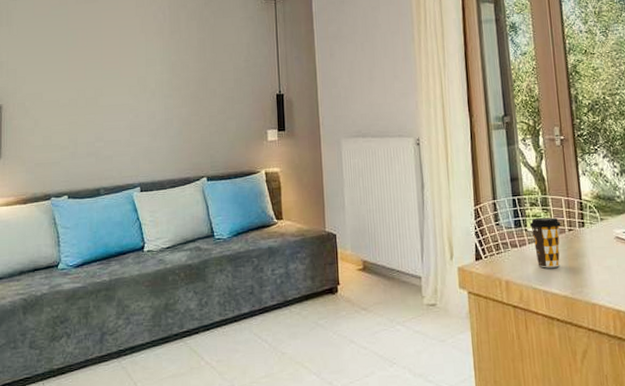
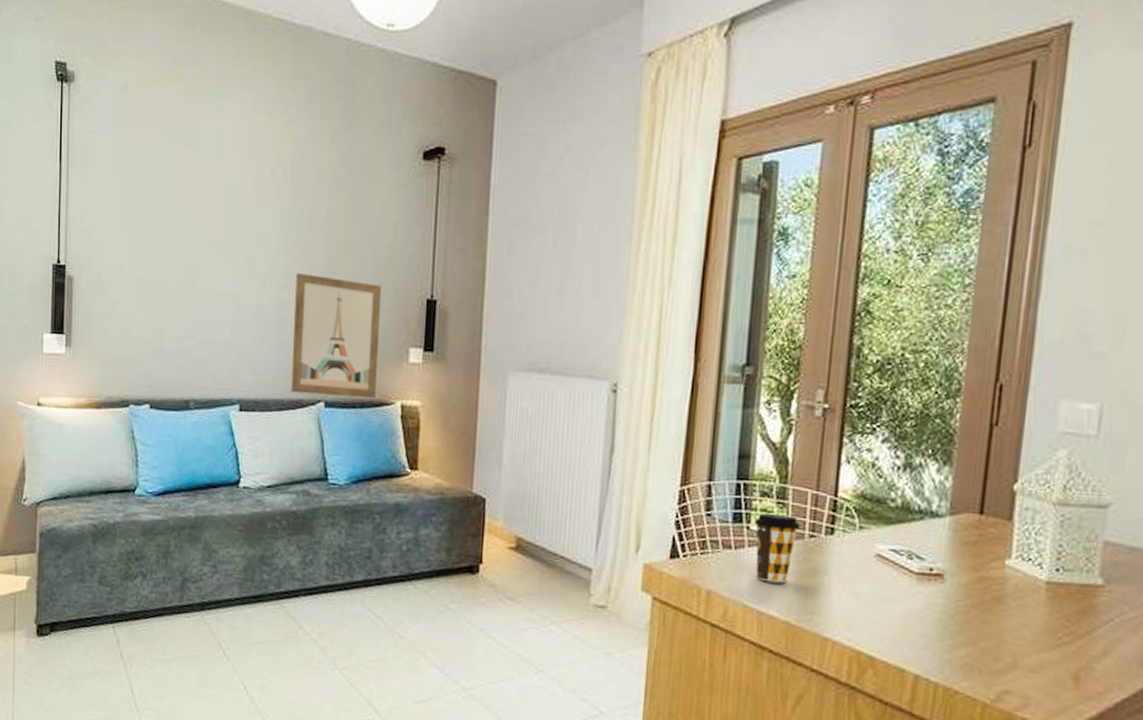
wall art: none [178,84,245,173] -> present [291,272,382,399]

